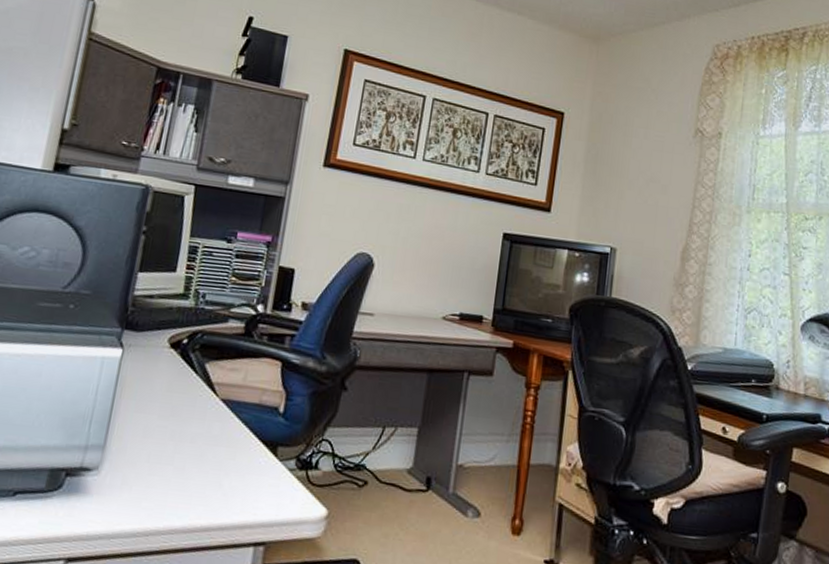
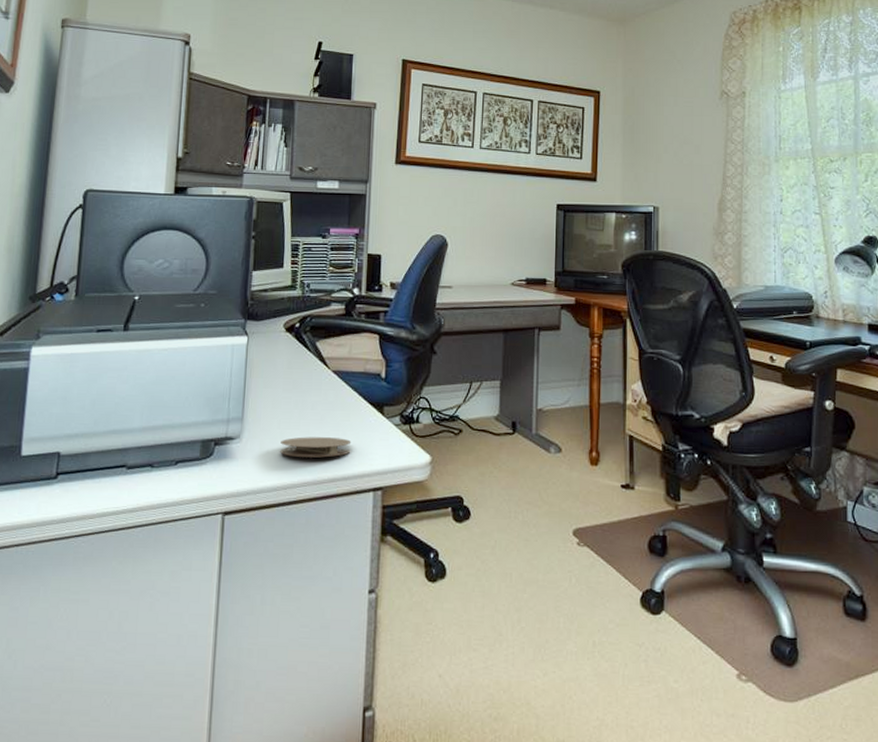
coaster: none [146,474,234,502] -> present [280,437,352,458]

